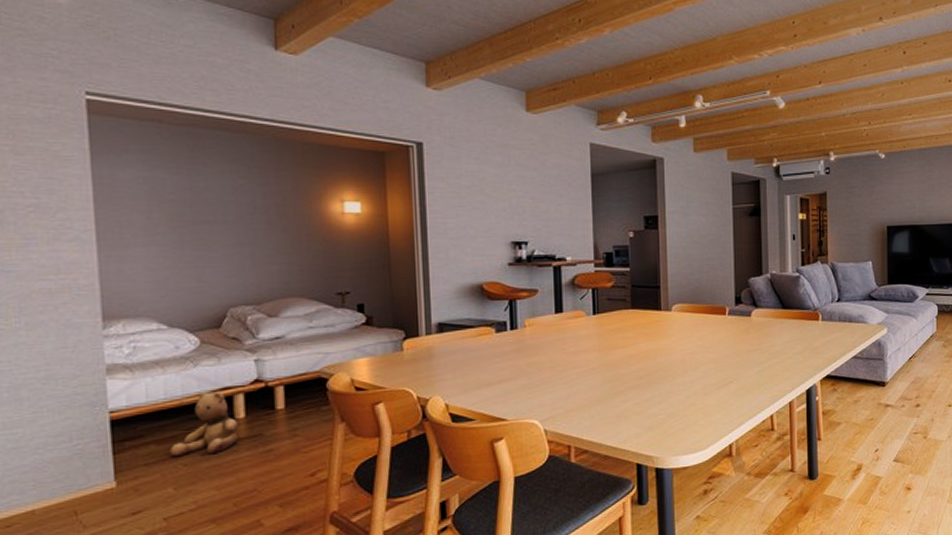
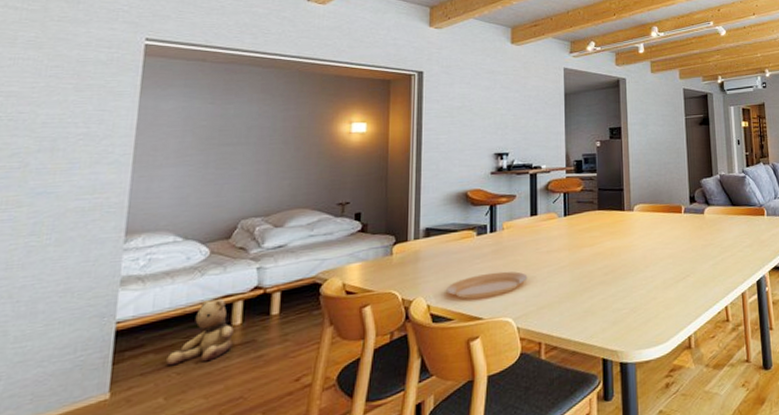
plate: none [465,371,554,399] -> present [446,271,528,299]

